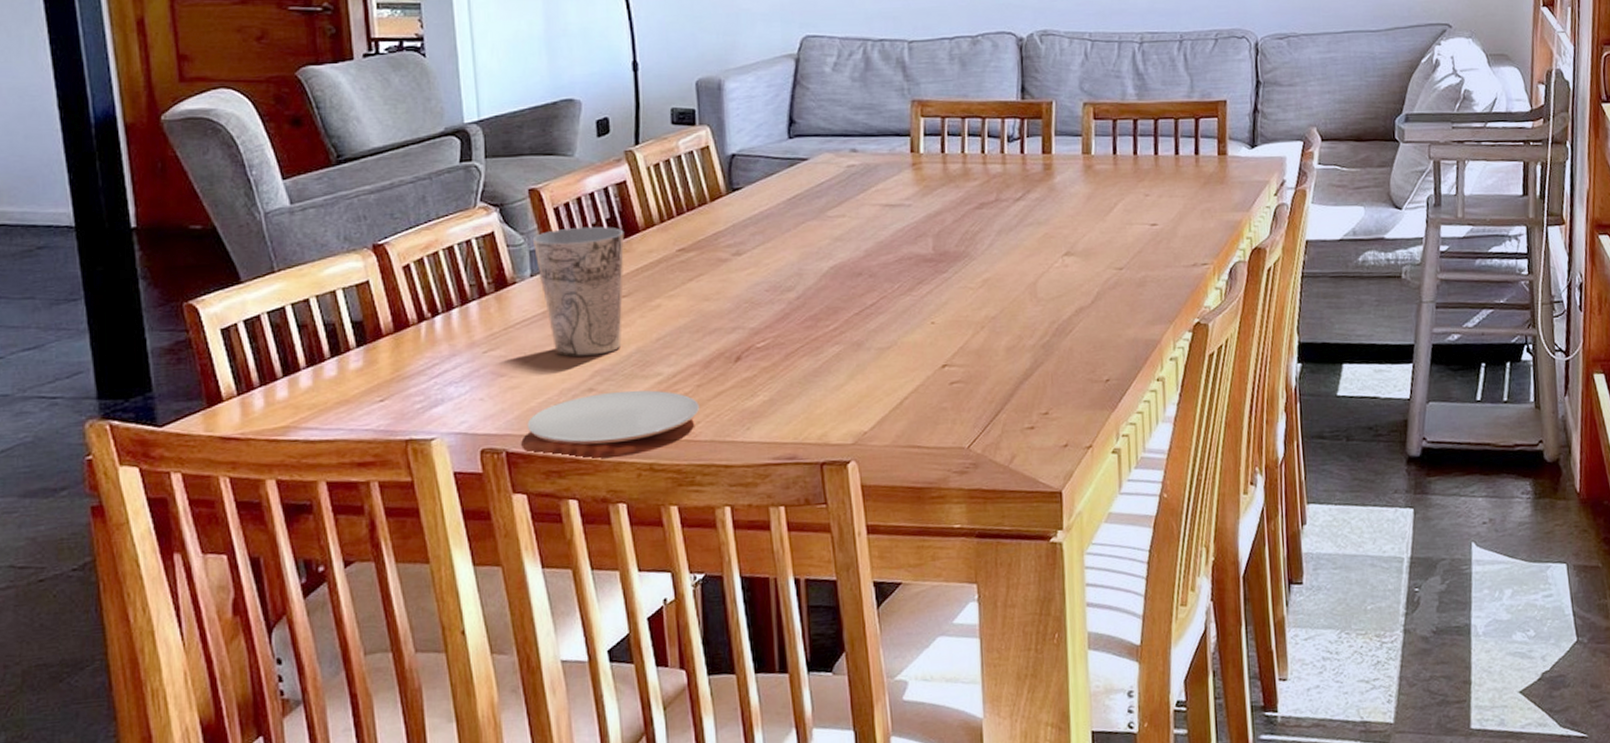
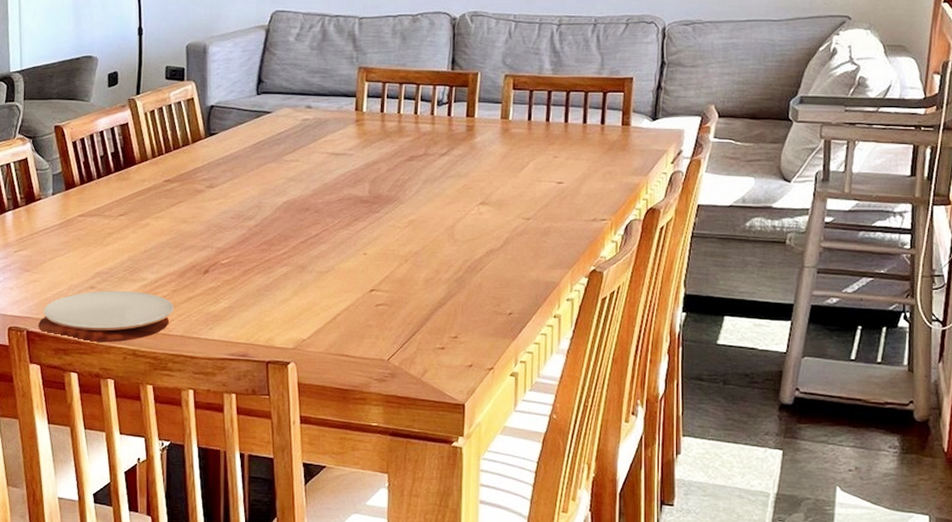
cup: present [532,226,625,357] -> none [55,158,125,260]

